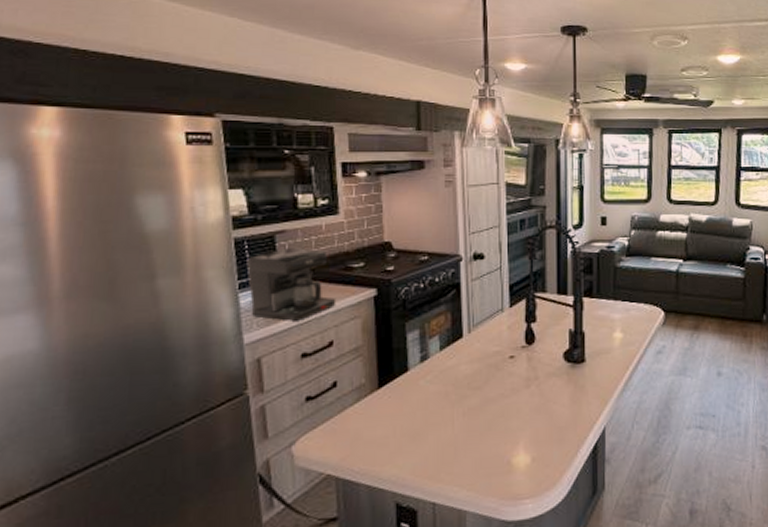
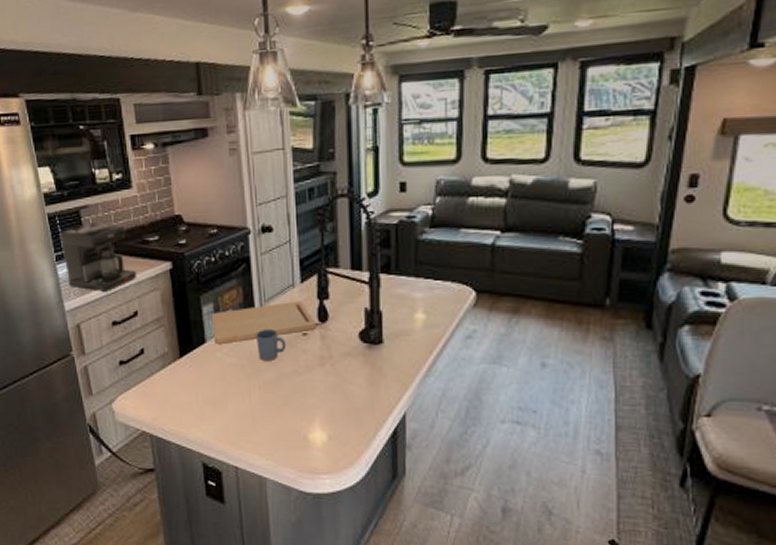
cutting board: none [416,324,523,371] -> present [211,300,316,344]
mug: none [463,353,494,387] -> present [256,328,287,362]

